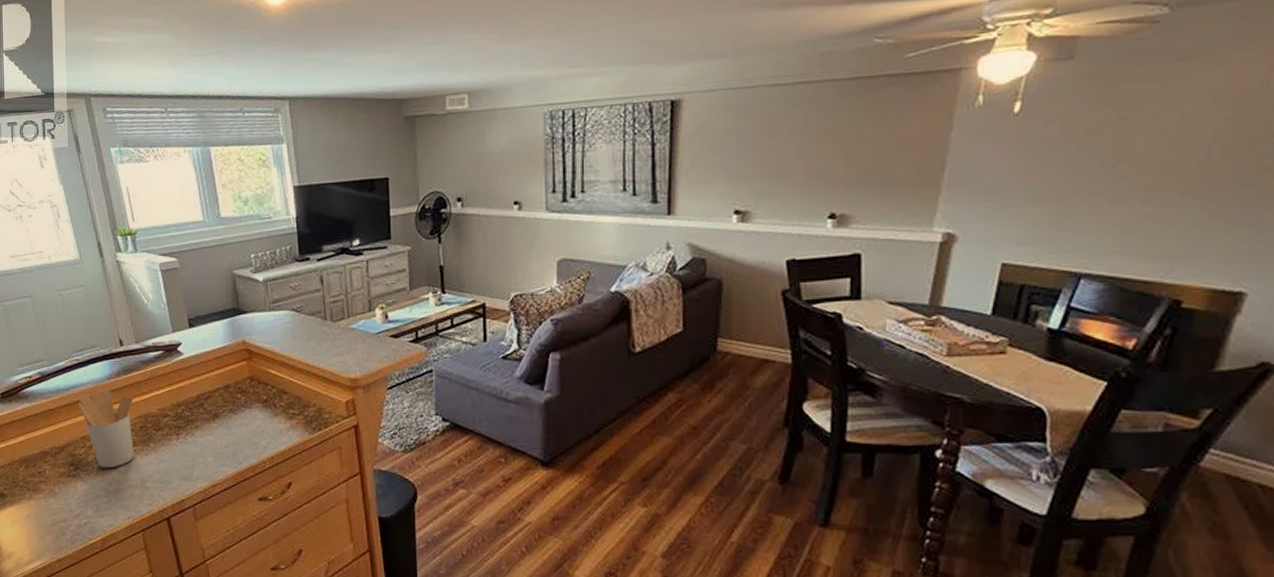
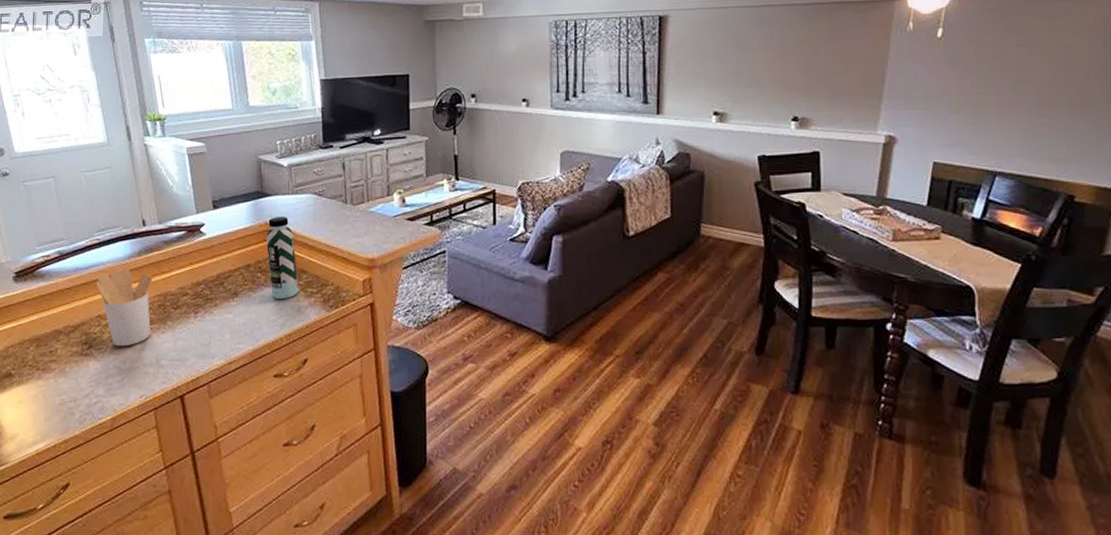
water bottle: none [244,335,280,420] -> present [266,217,298,299]

